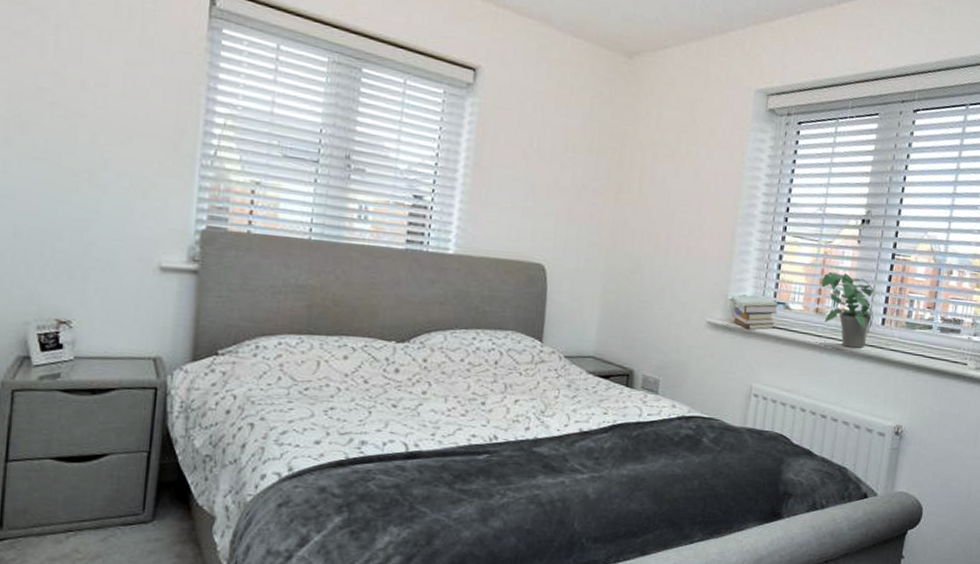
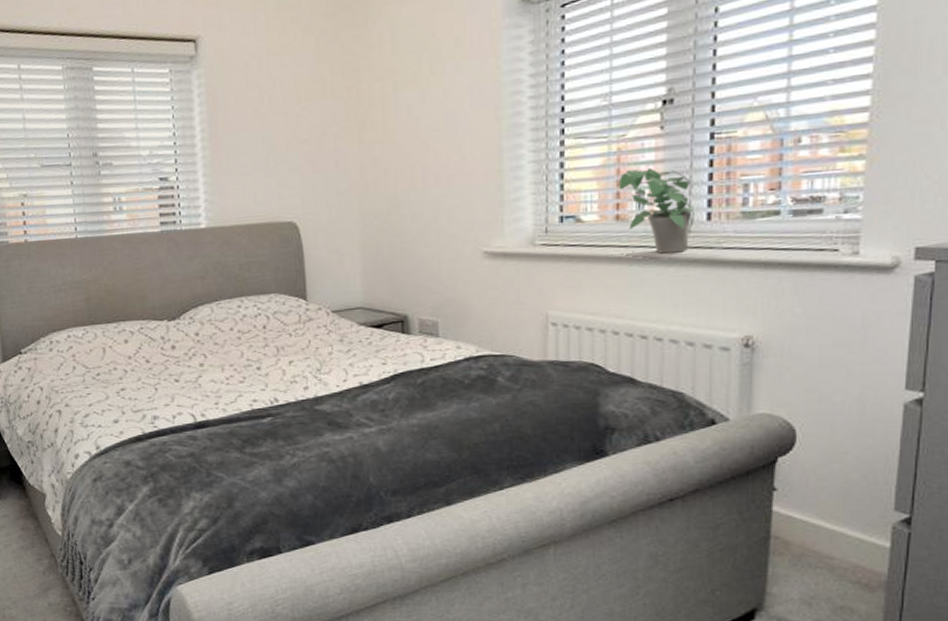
books: present [729,294,778,331] -> none [505,211,566,254]

